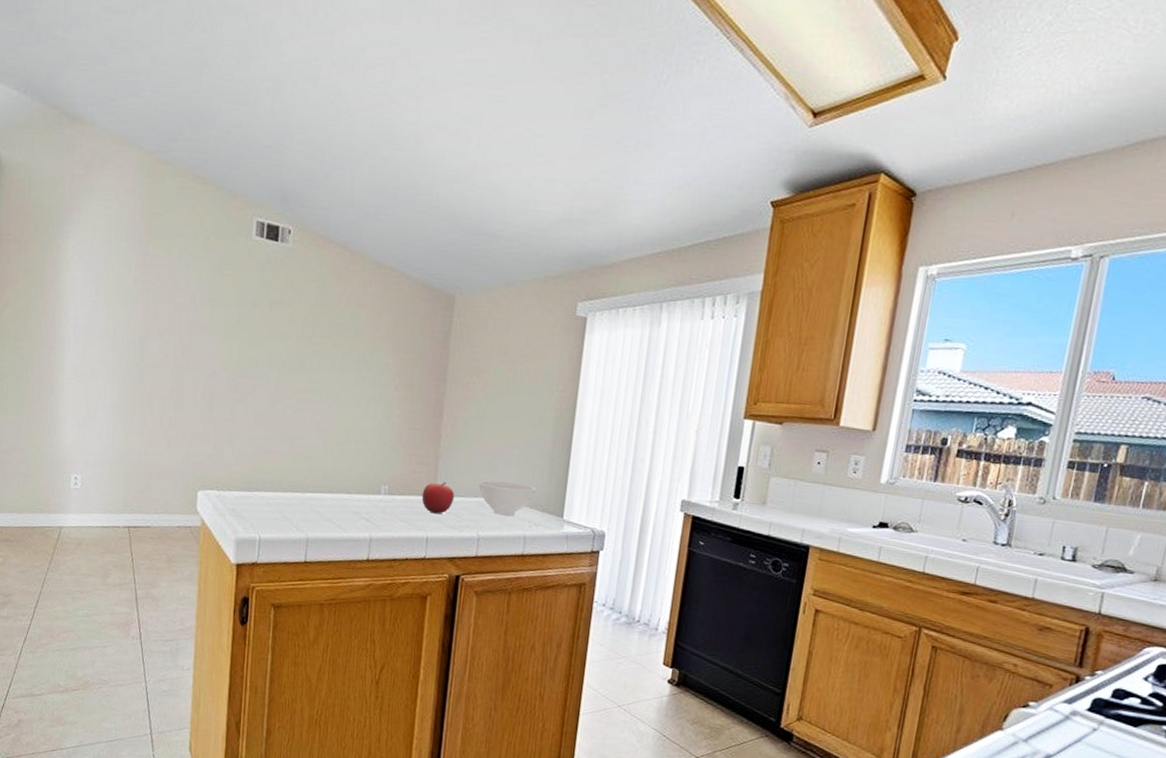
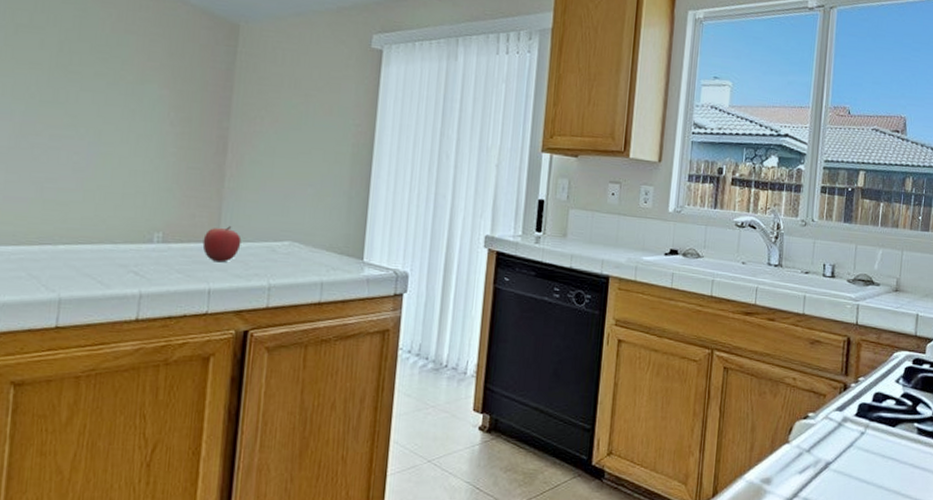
bowl: present [478,480,537,517] -> none [268,222,334,261]

